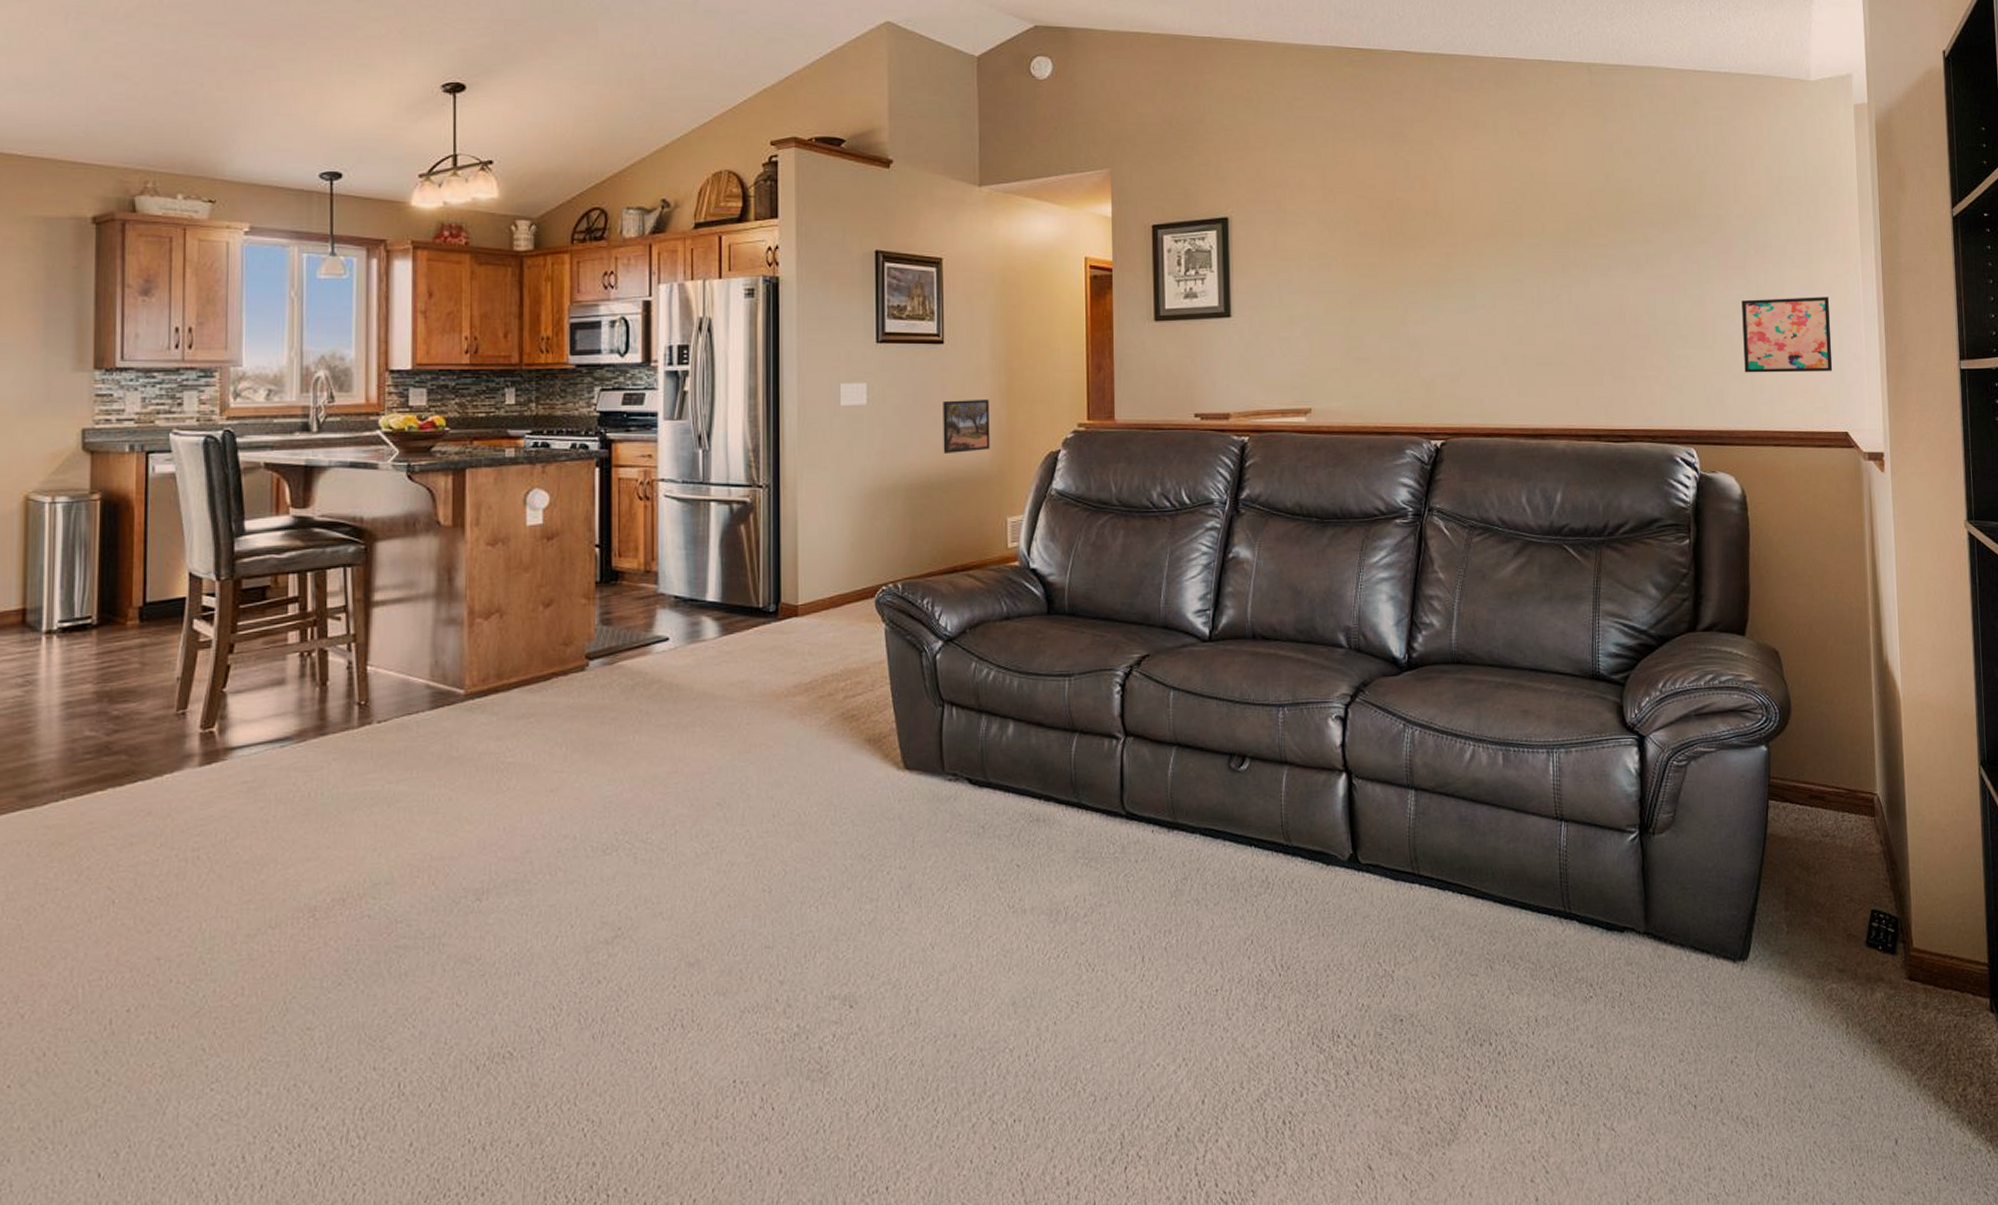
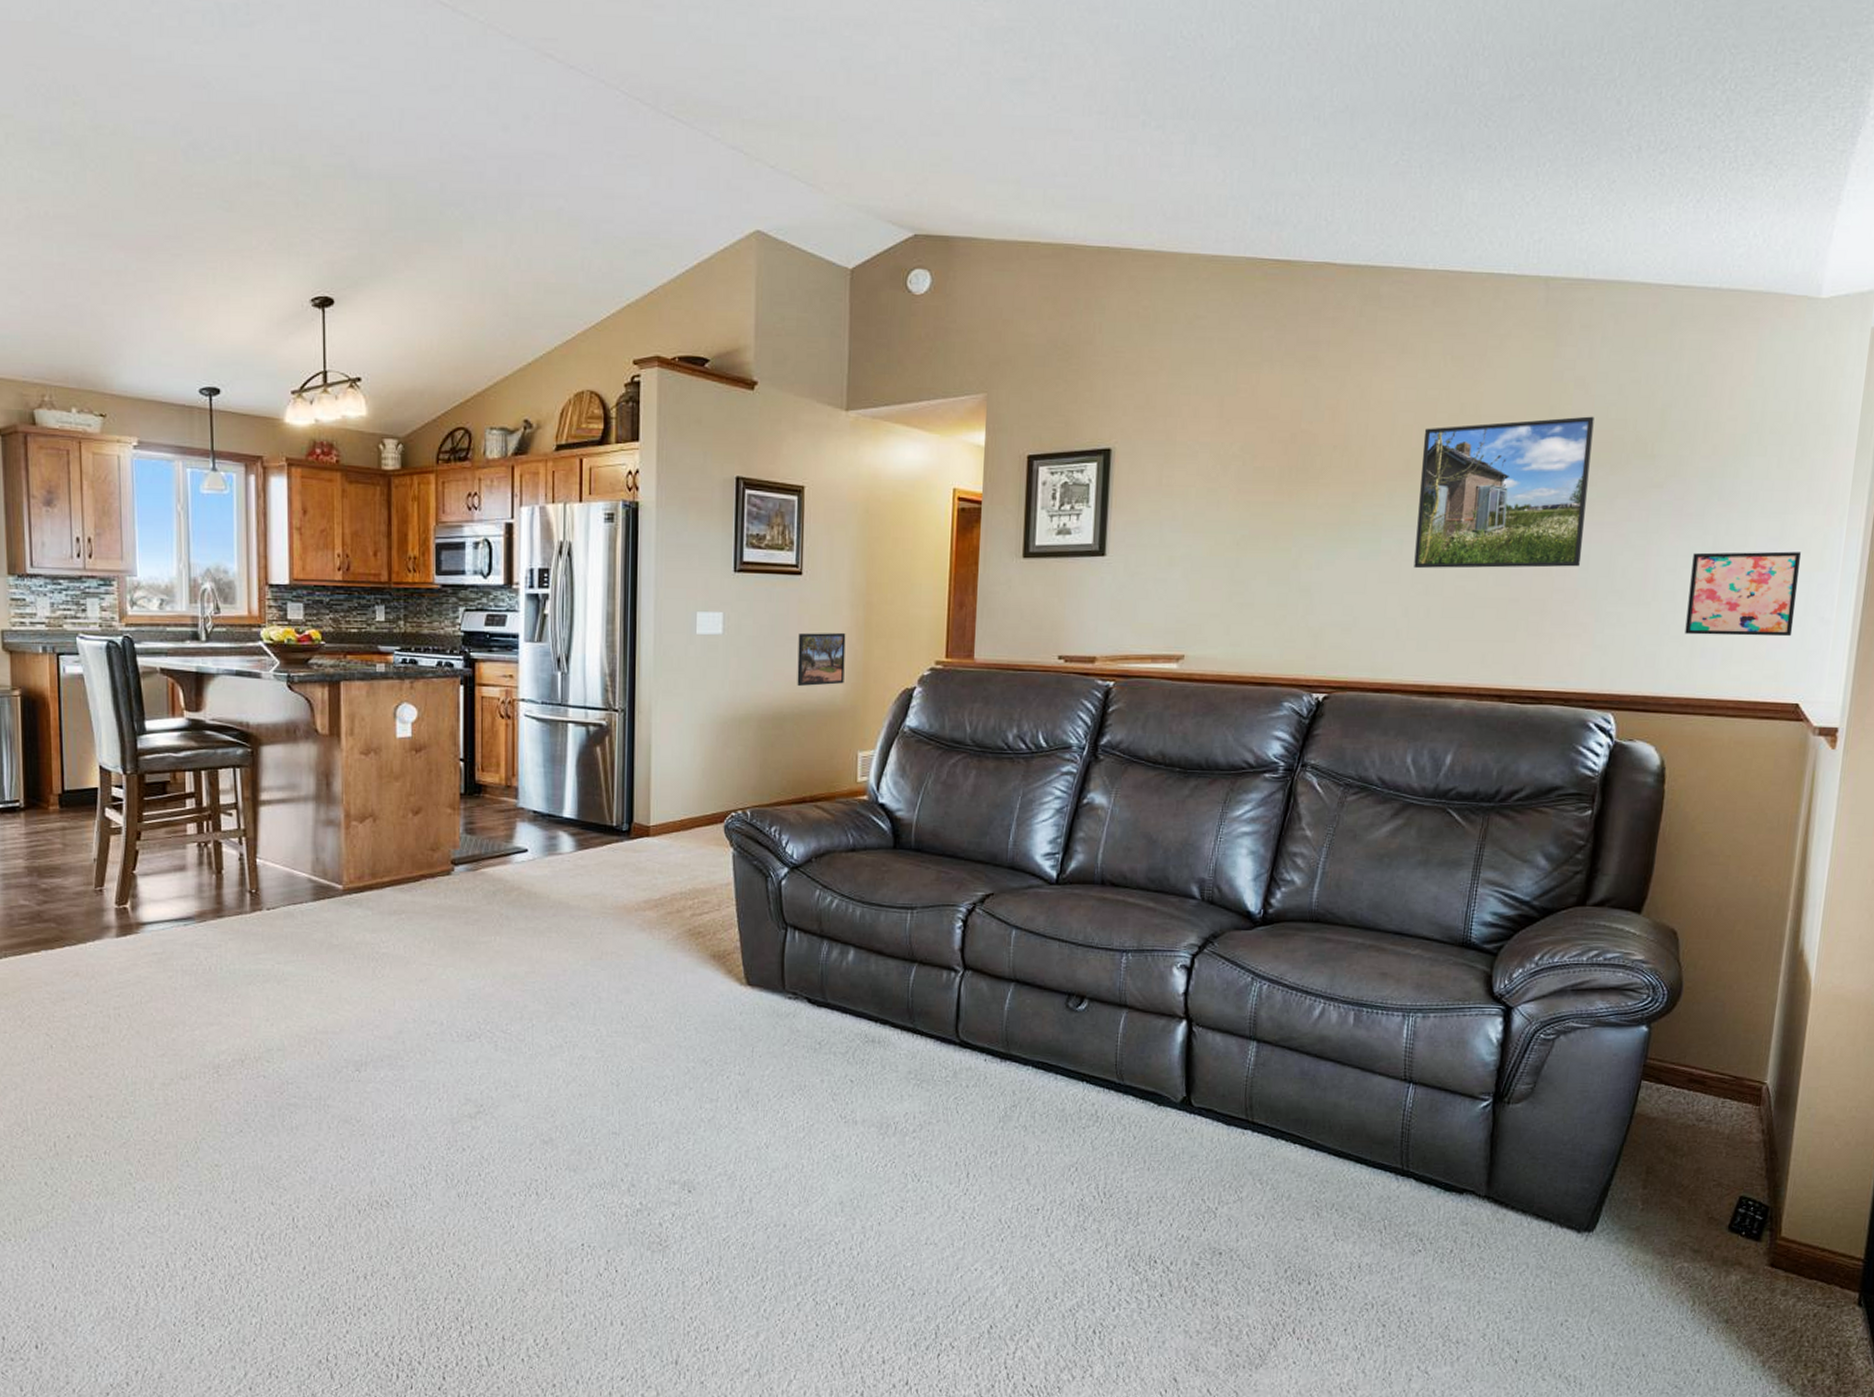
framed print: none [1502,182,1650,321] -> present [1414,416,1595,569]

